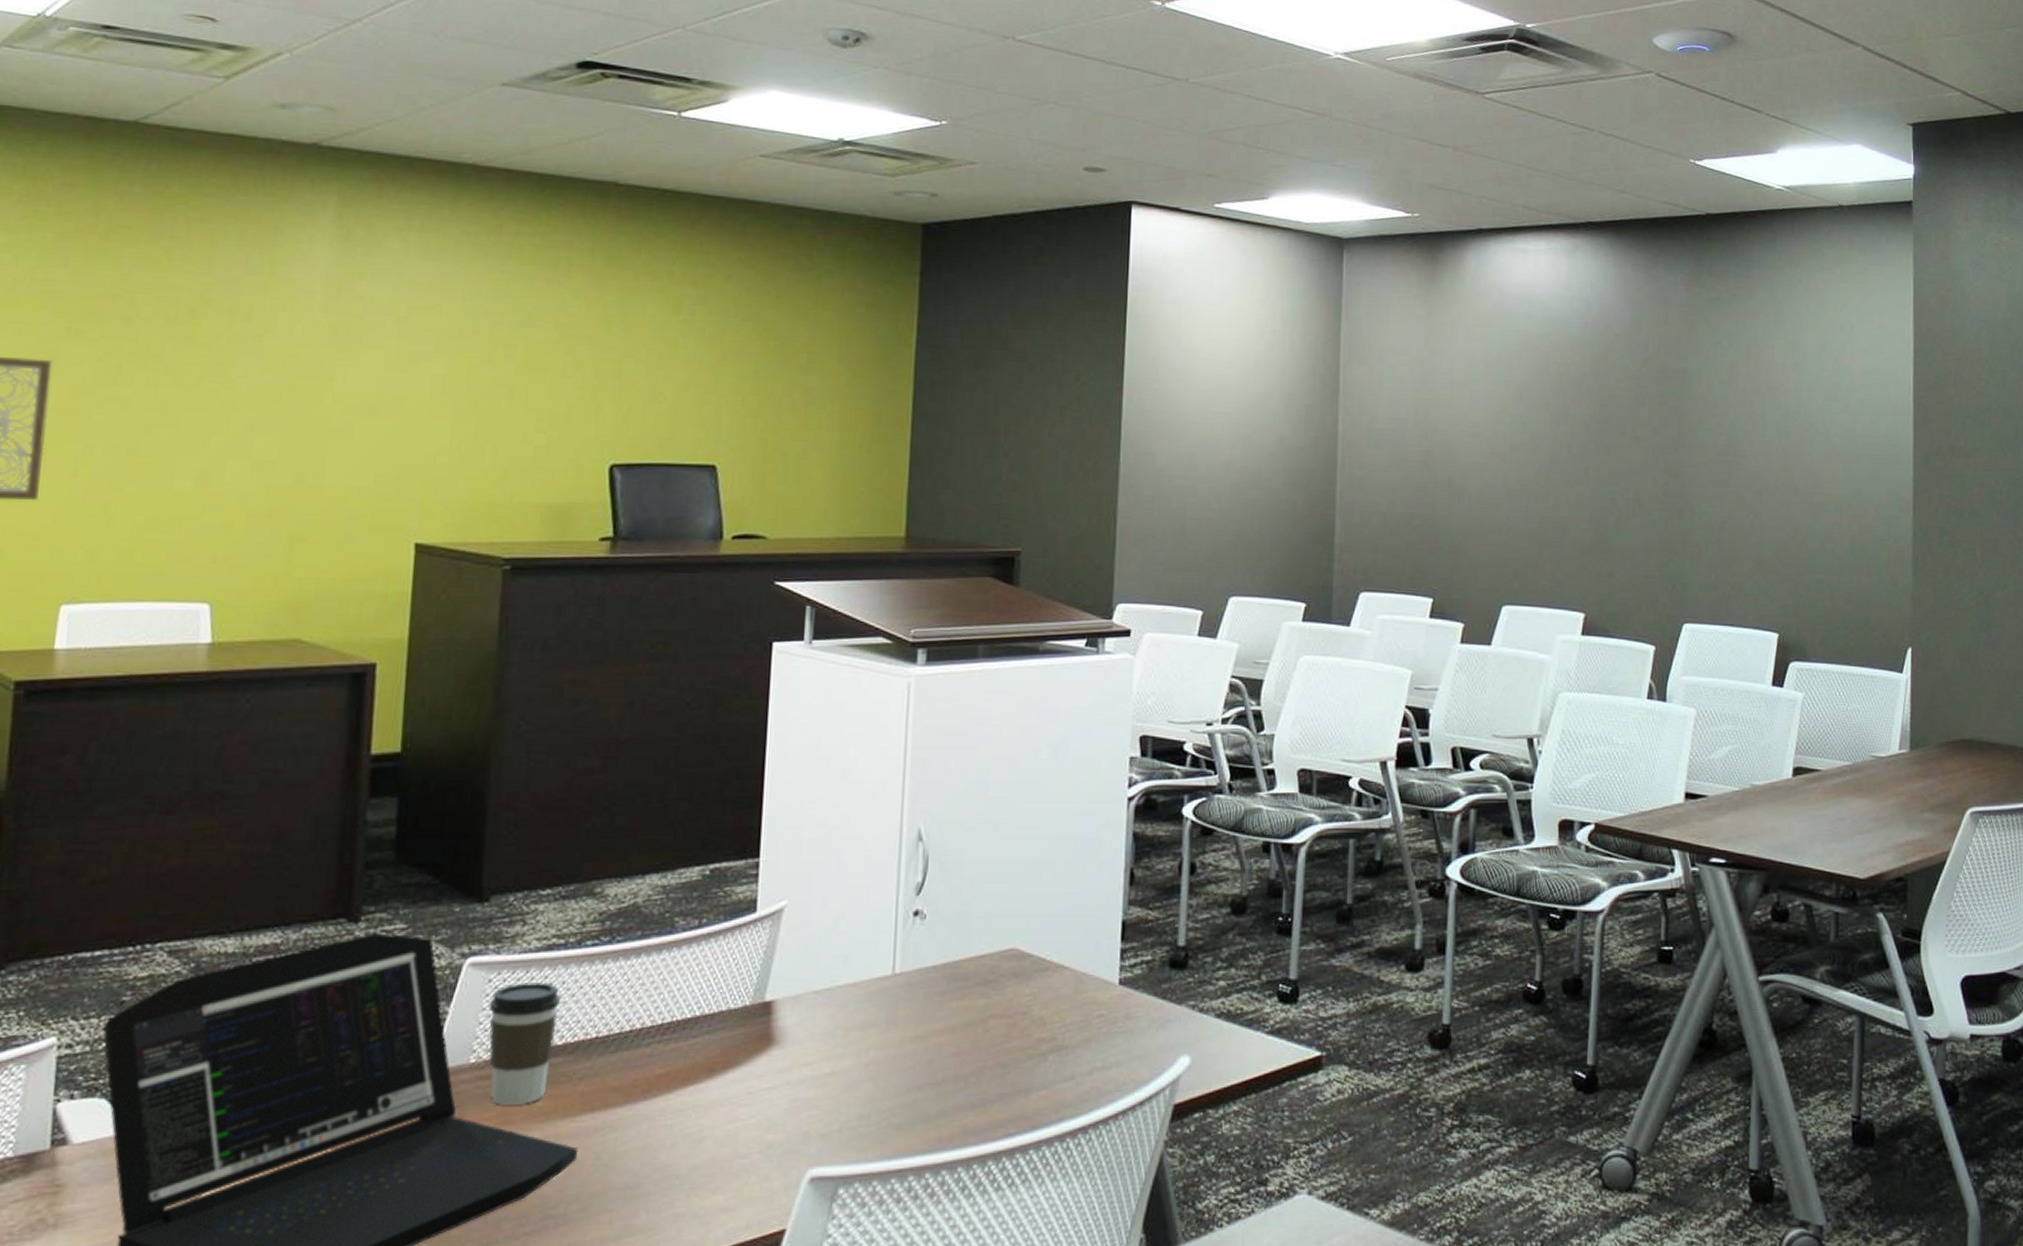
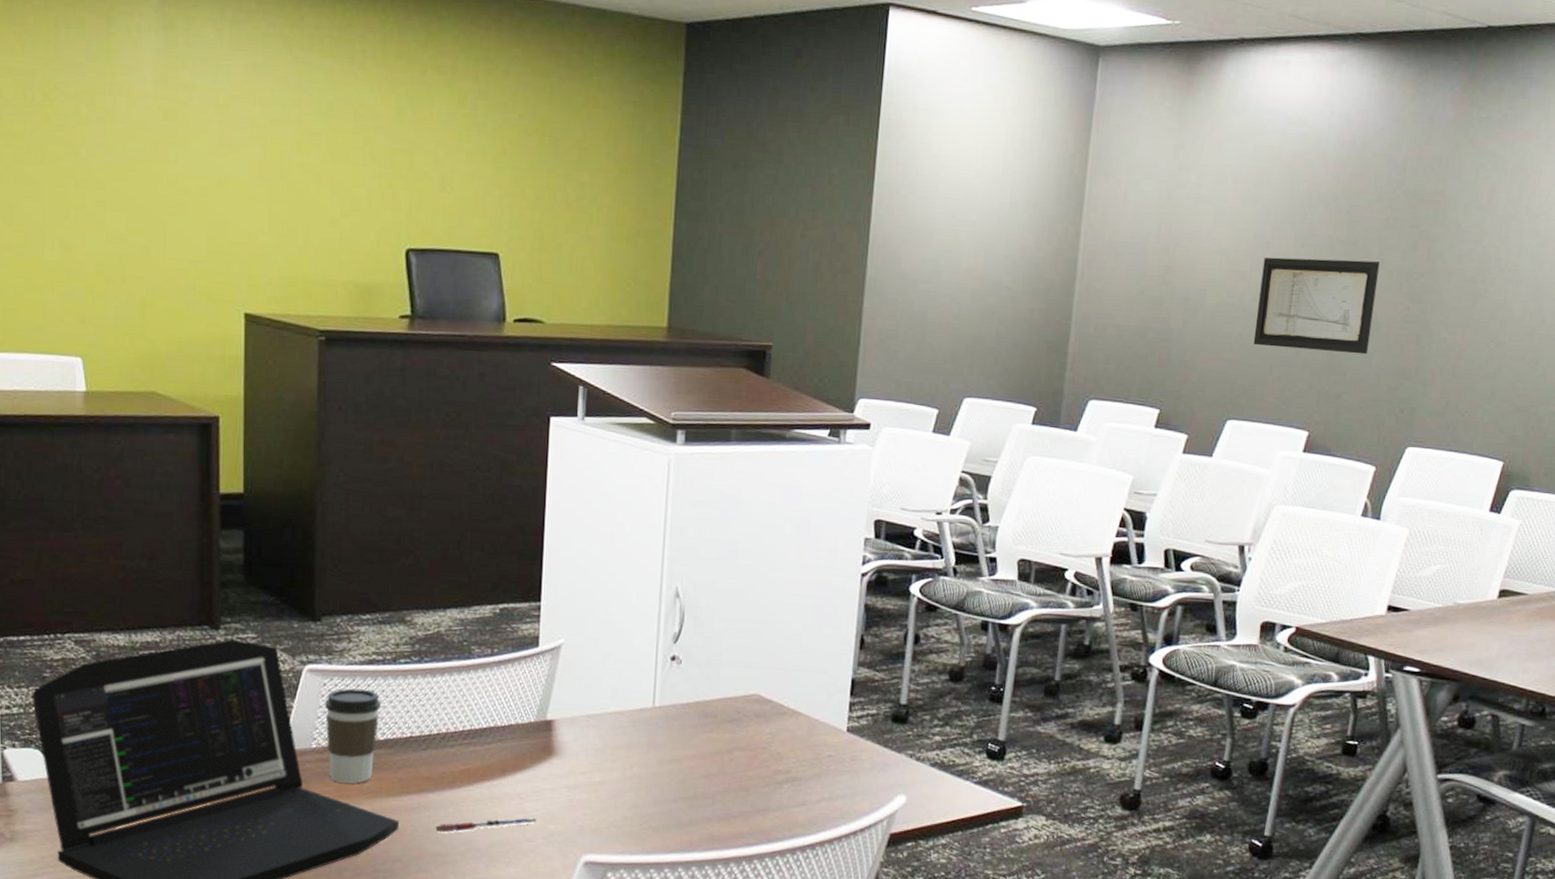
pen: none [624,1128,751,1158] -> present [436,818,536,833]
wall art: none [1520,437,1635,531] -> present [1253,257,1381,355]

